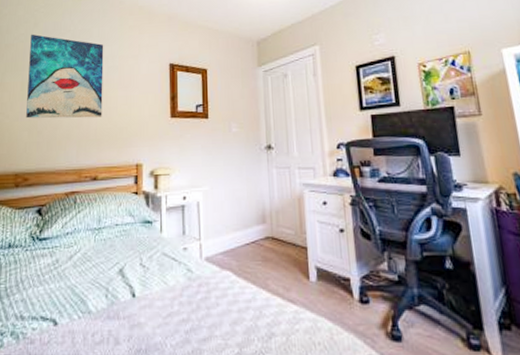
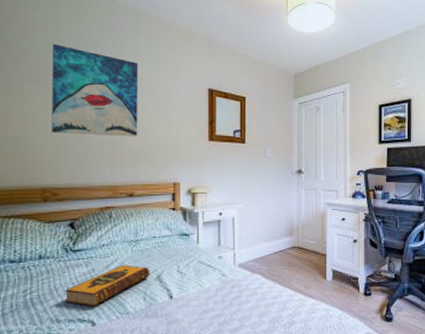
hardback book: none [28,256,113,303] -> present [64,265,150,307]

